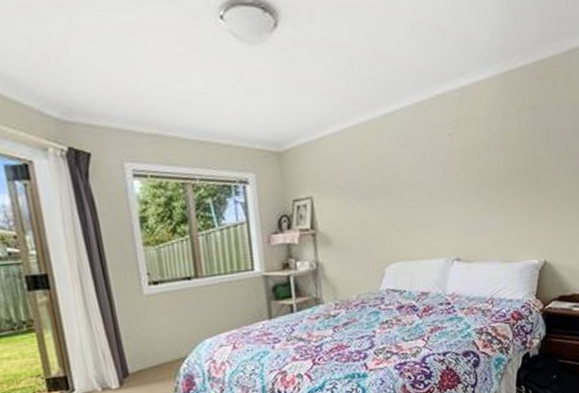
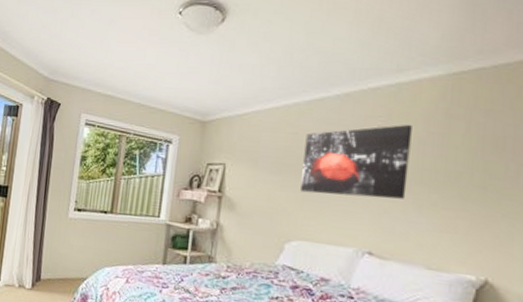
wall art: none [386,128,480,214] -> present [301,124,412,199]

